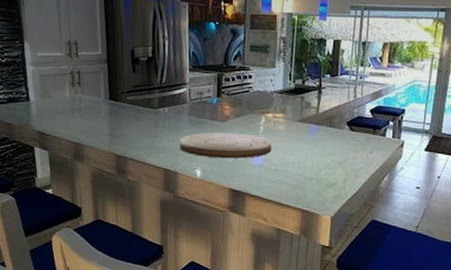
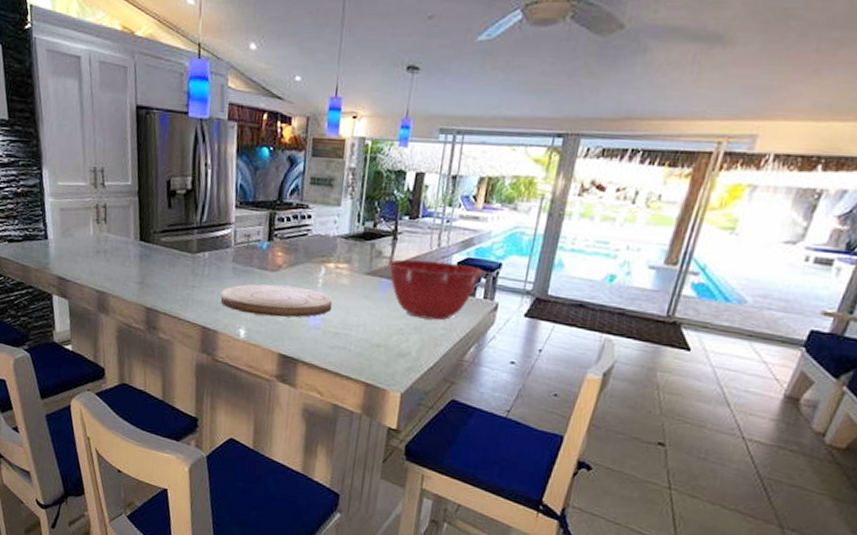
mixing bowl: none [316,108,390,156] -> present [388,259,482,321]

